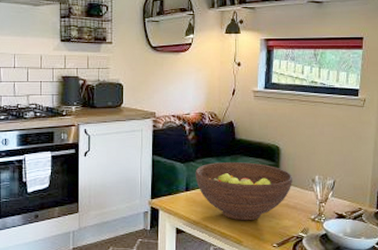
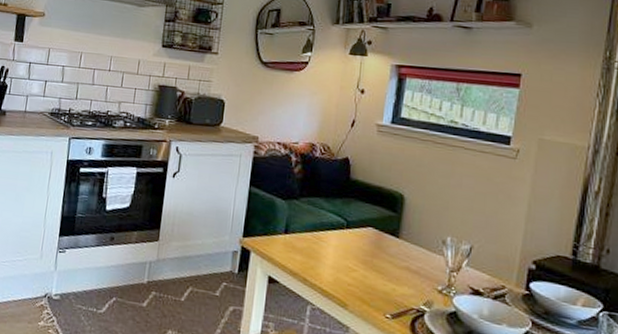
fruit bowl: present [195,162,292,221] -> none [297,204,417,281]

